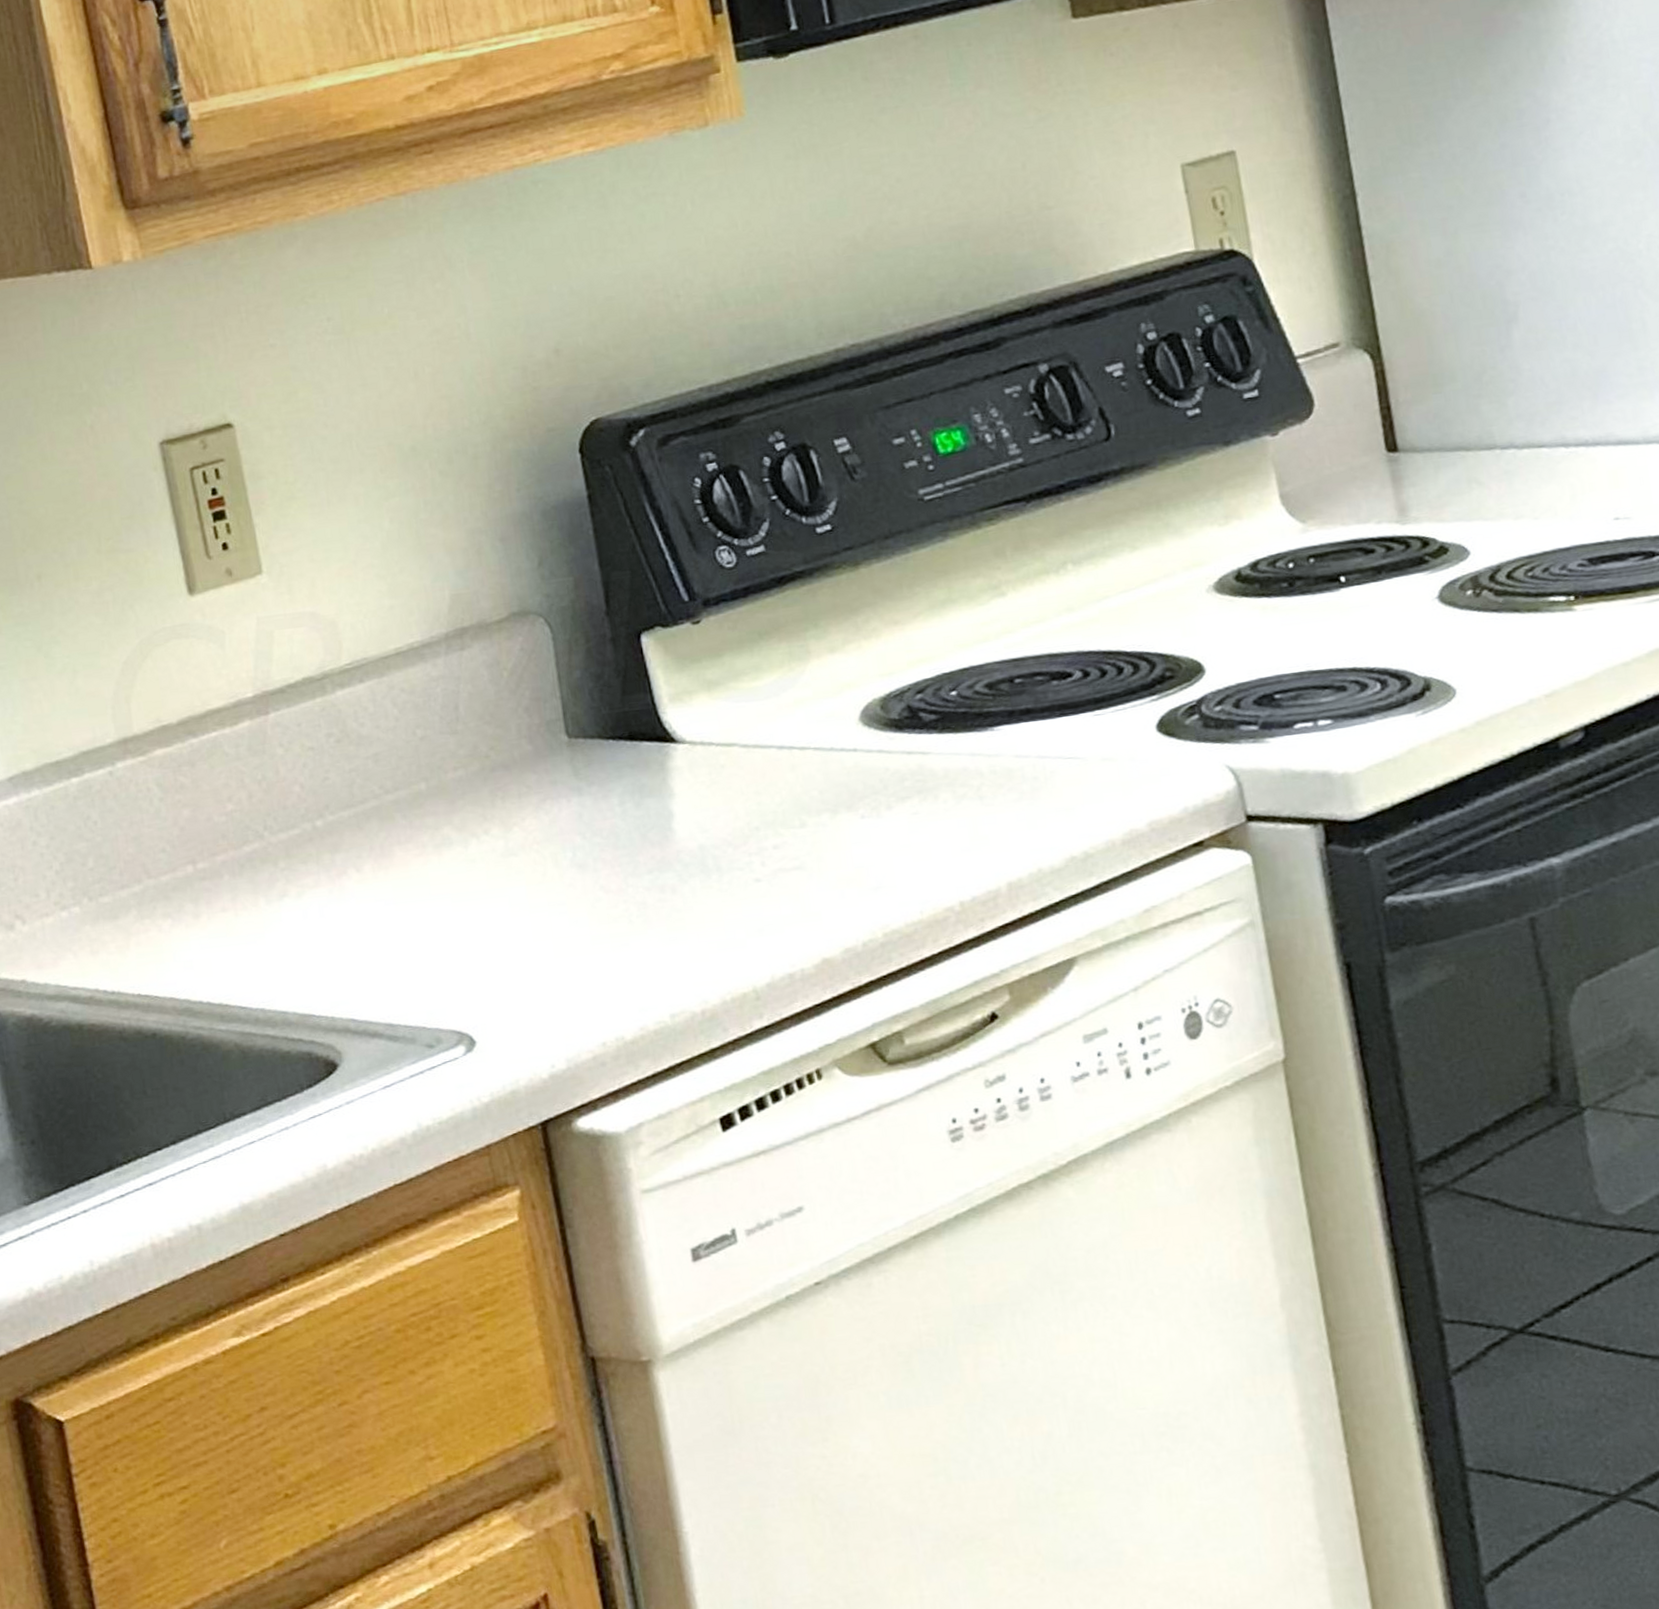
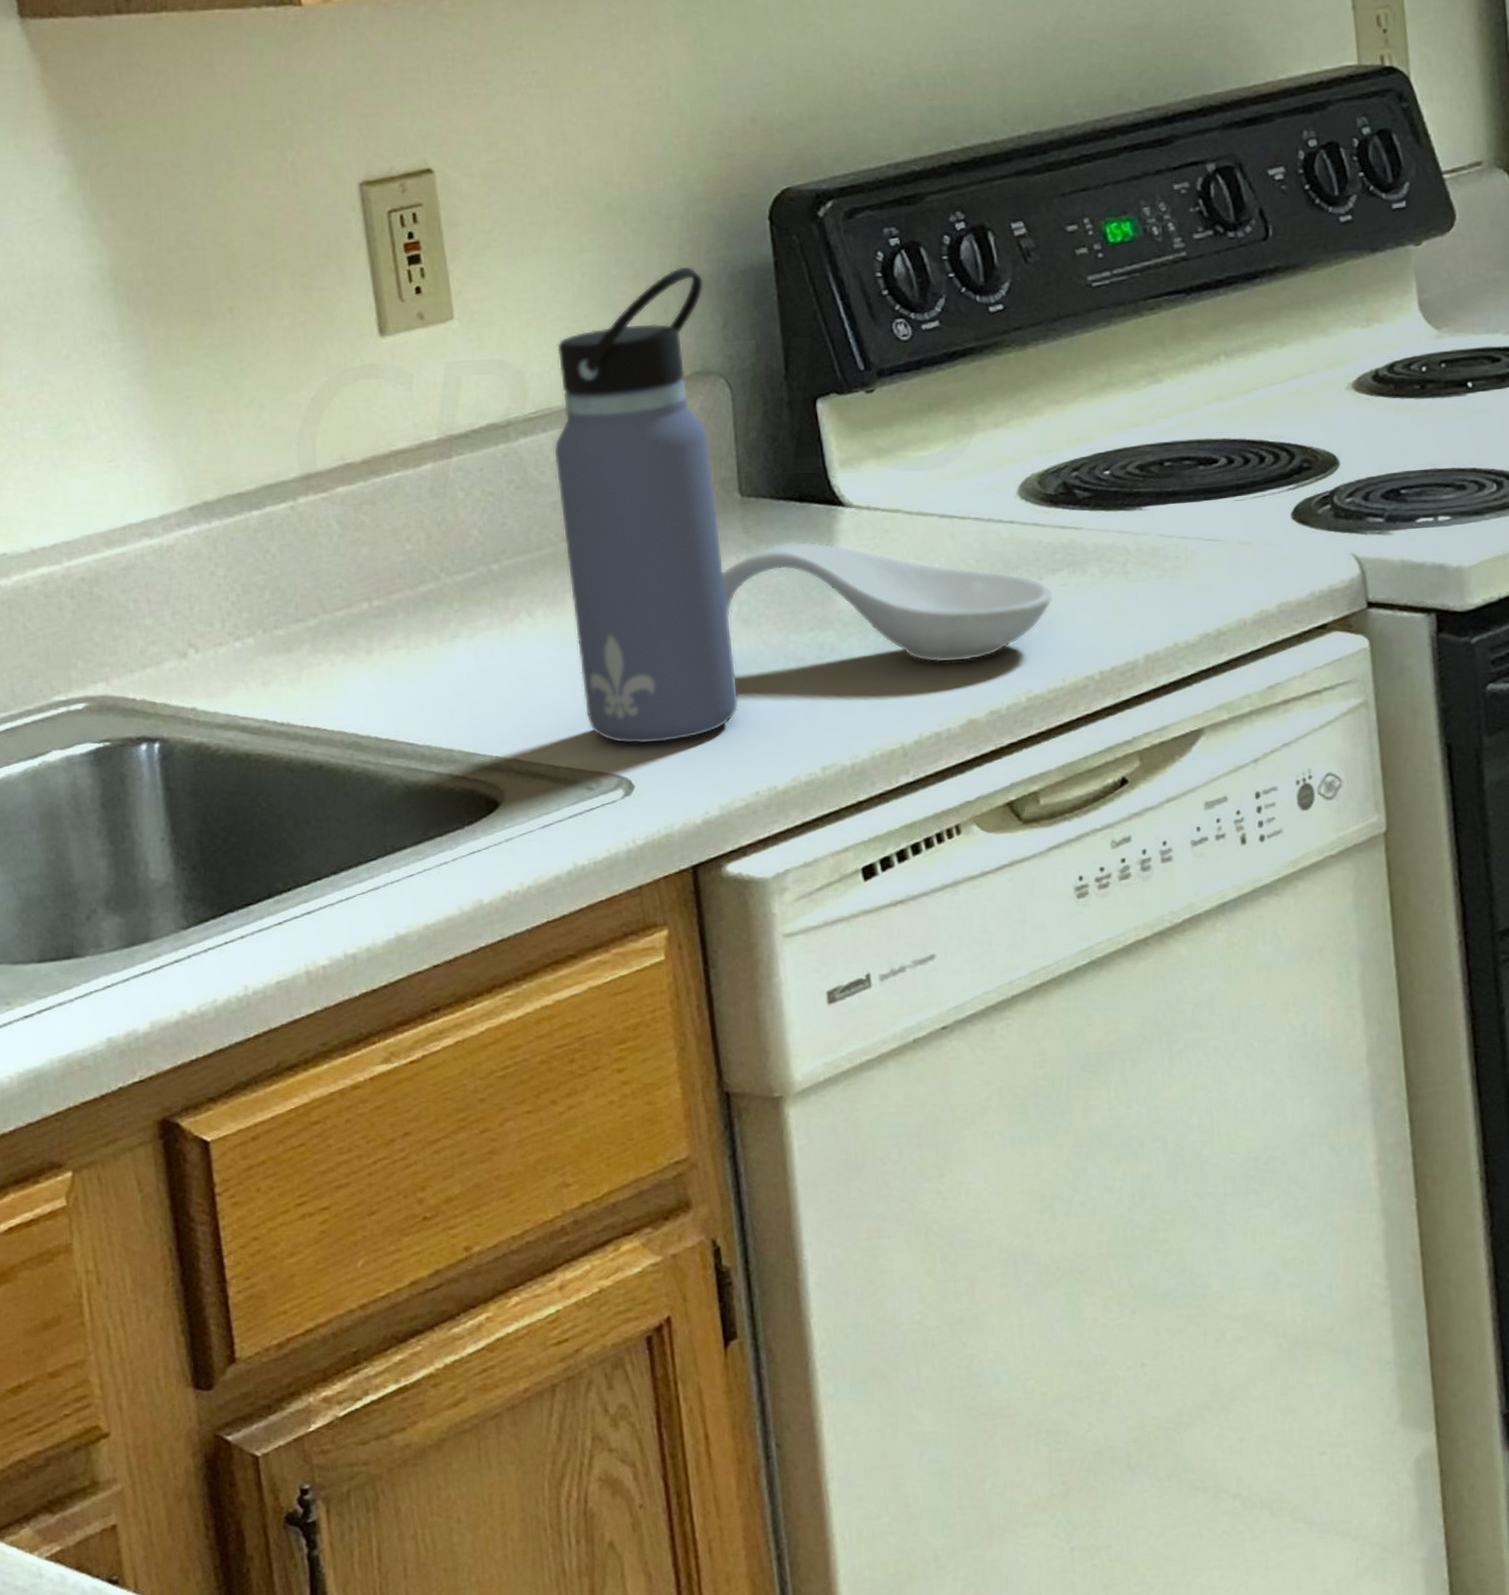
water bottle: none [369,504,580,999] -> present [553,265,739,744]
spoon rest: none [554,781,905,901] -> present [722,541,1053,663]

